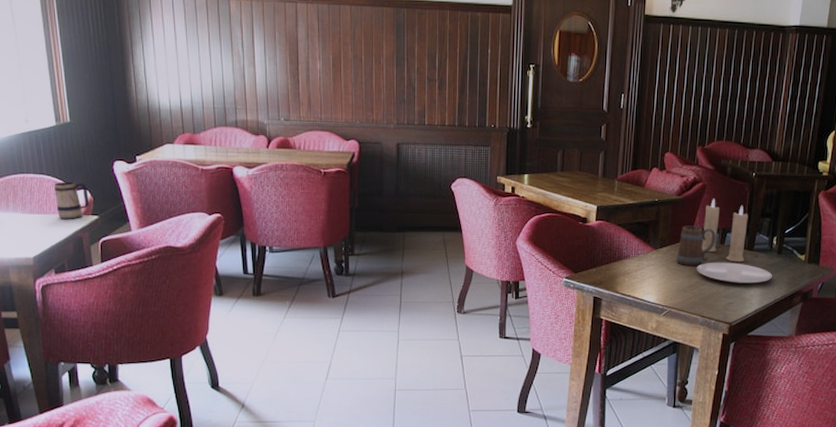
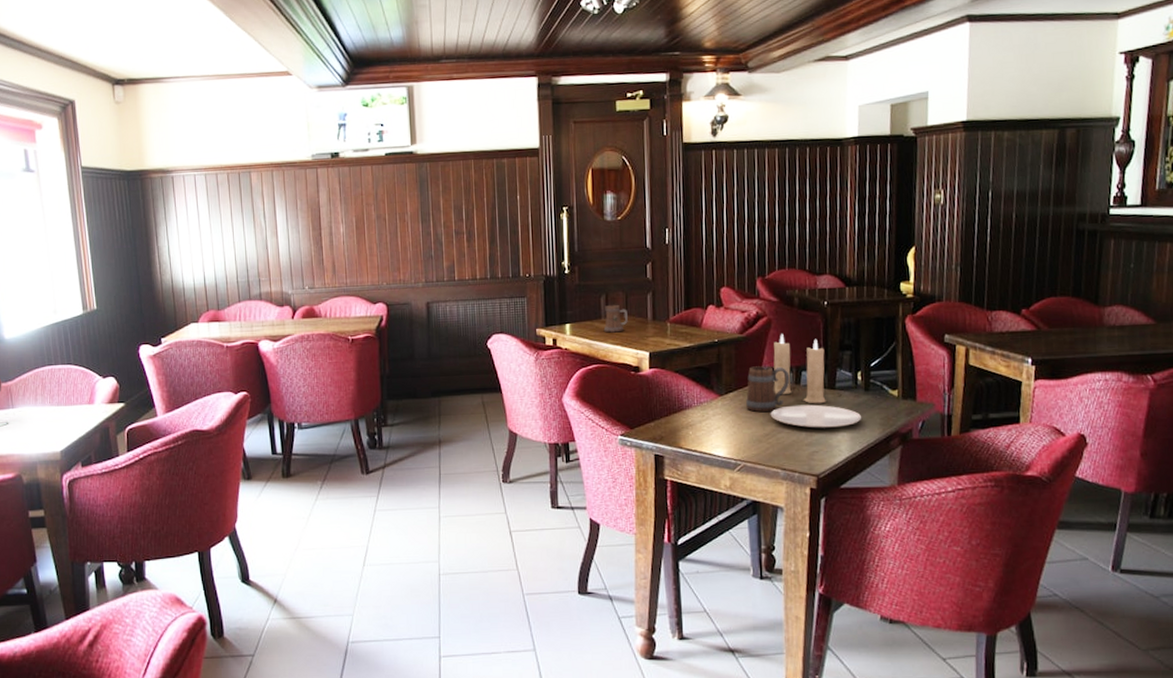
beer mug: present [54,181,89,219] -> none [81,369,115,409]
beer mug: none [558,159,581,187] -> present [603,304,628,334]

